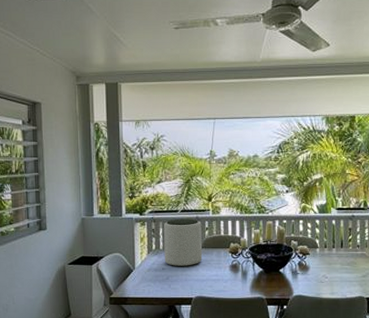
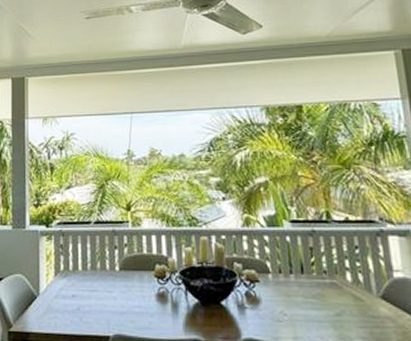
plant pot: present [163,218,203,267] -> none [73,231,121,295]

